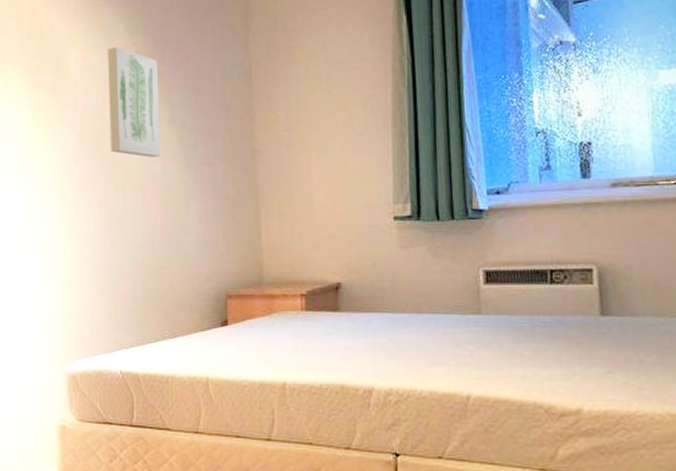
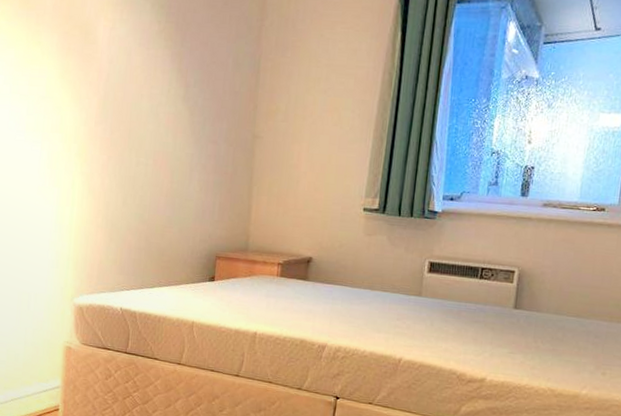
wall art: present [108,47,161,157] -> none [128,23,178,130]

